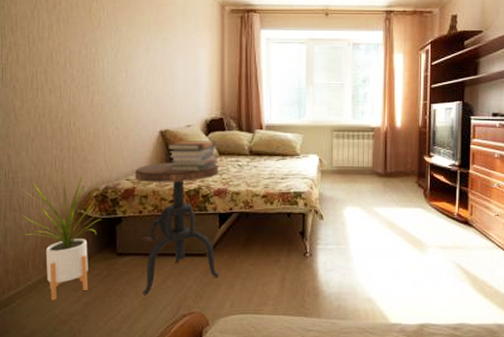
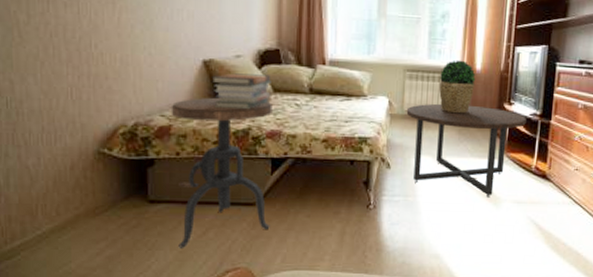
house plant: present [19,169,104,300] -> none [25,100,133,253]
coffee table: none [335,159,446,244] -> present [406,103,527,198]
potted plant: none [364,119,397,167] -> present [439,60,476,114]

